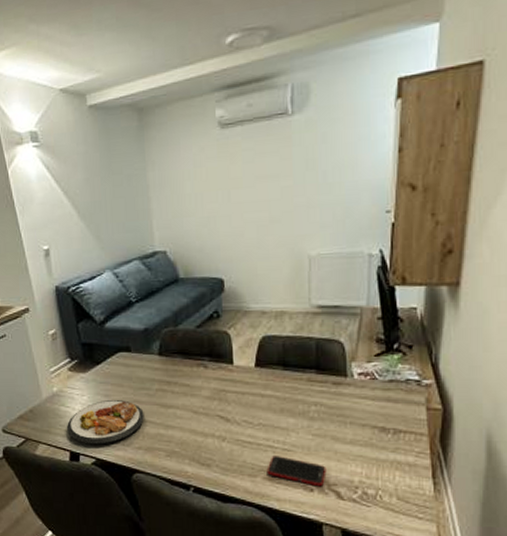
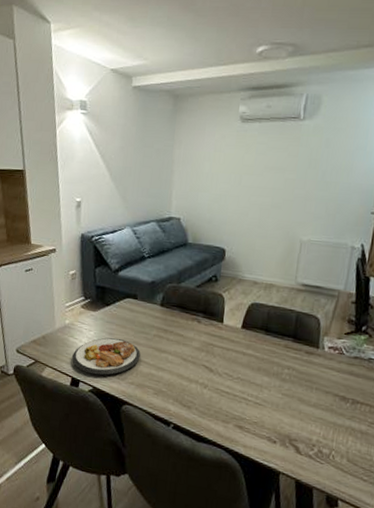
cell phone: present [267,456,327,487] -> none [238,407,290,441]

